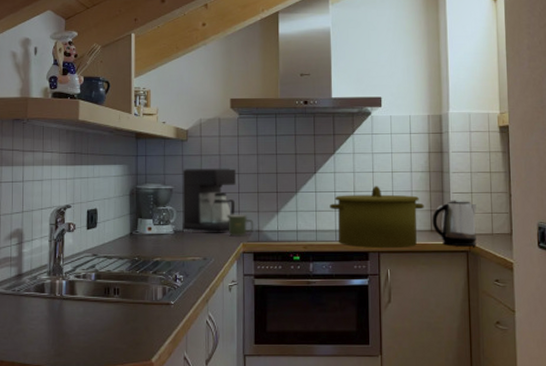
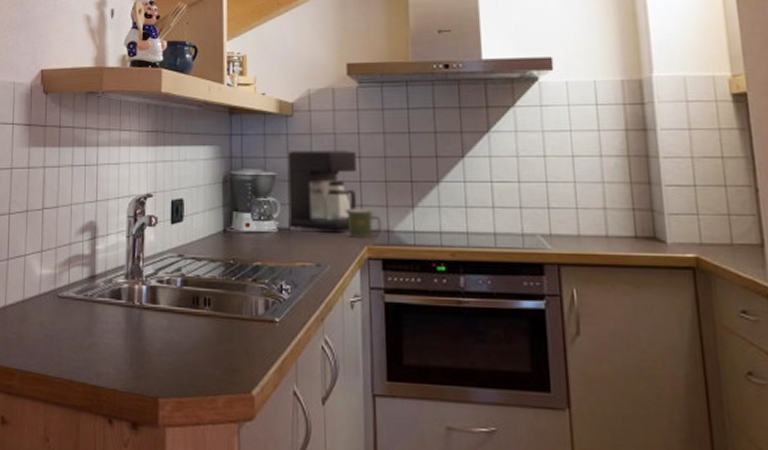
cooking pot: present [330,186,424,249] -> none [485,175,623,261]
kettle: present [432,200,477,247] -> none [635,195,708,262]

